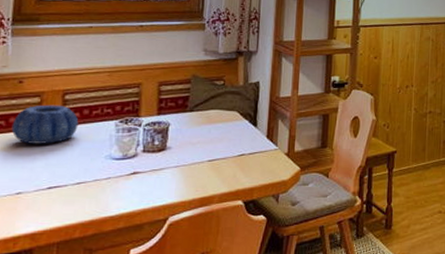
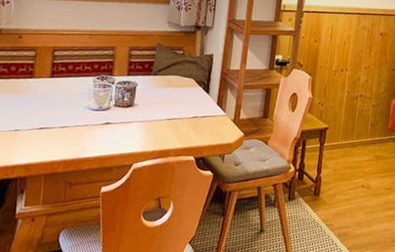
decorative bowl: present [11,104,79,144] -> none [12,58,65,92]

